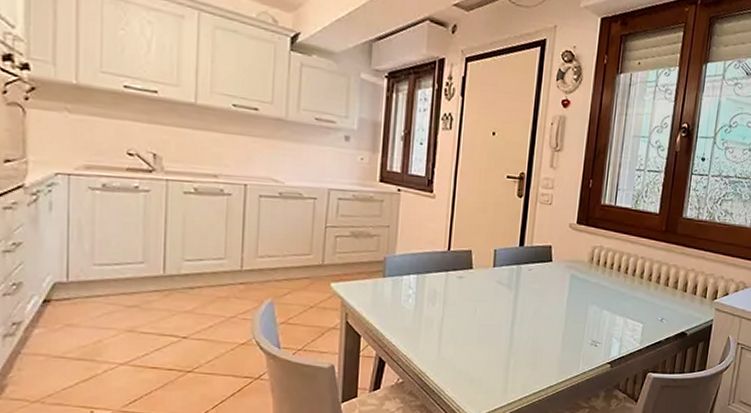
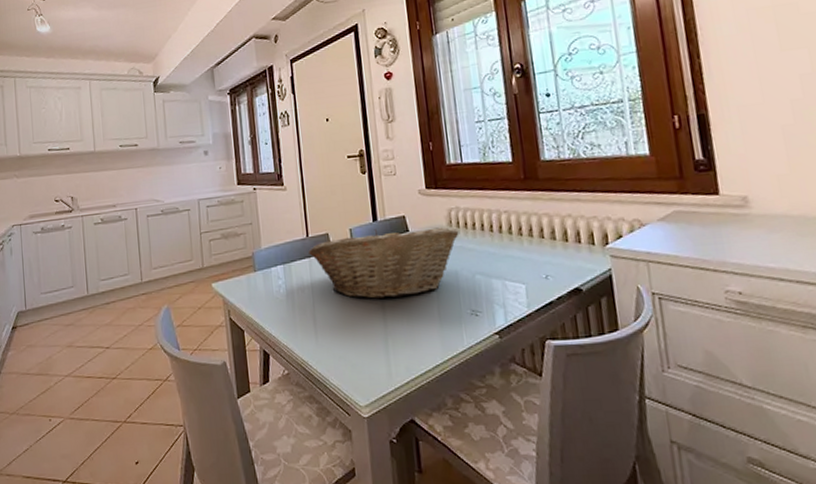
fruit basket: none [447,254,598,323] -> present [308,227,459,299]

